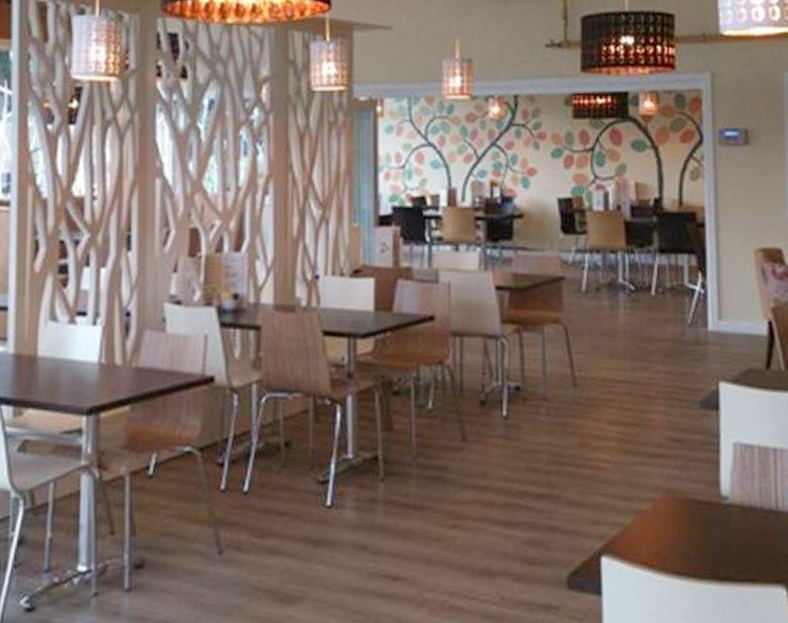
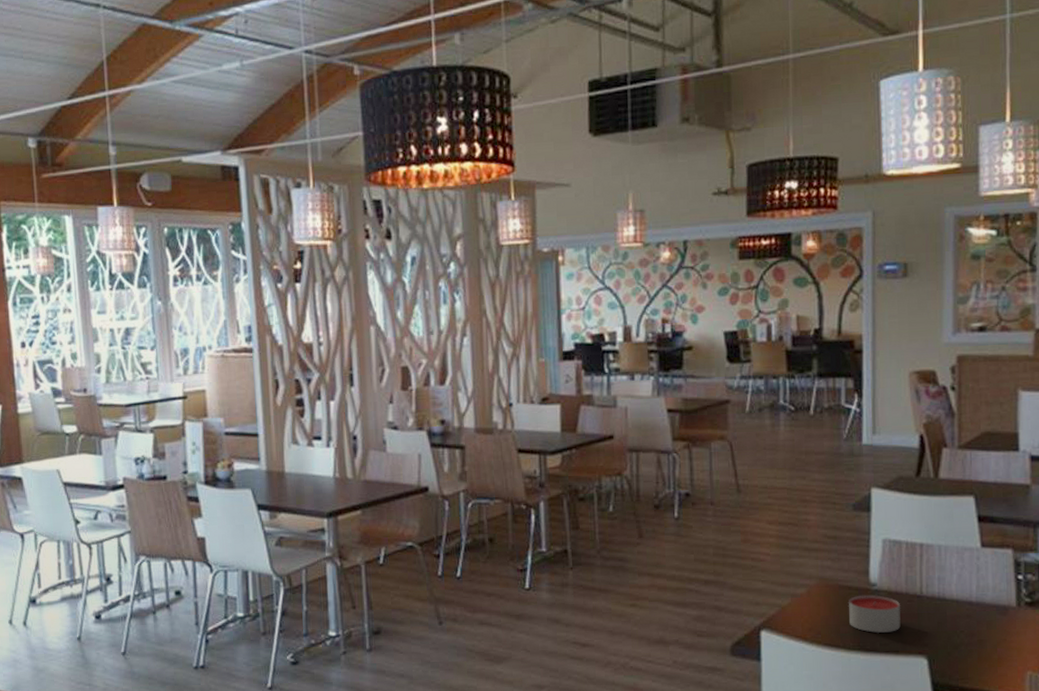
candle: none [699,510,756,557] -> present [849,594,901,633]

